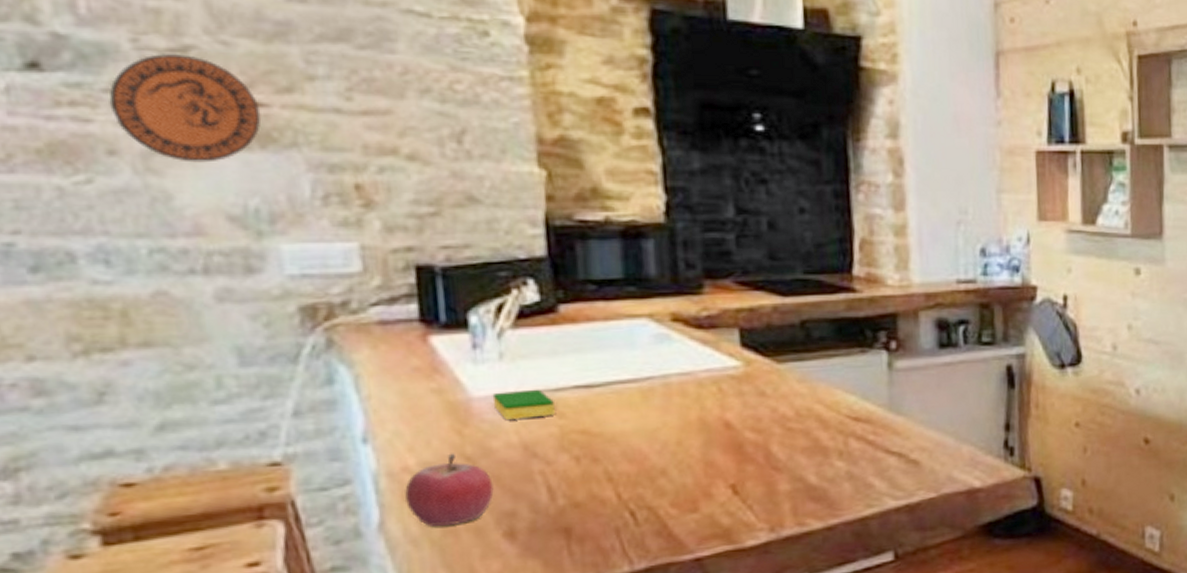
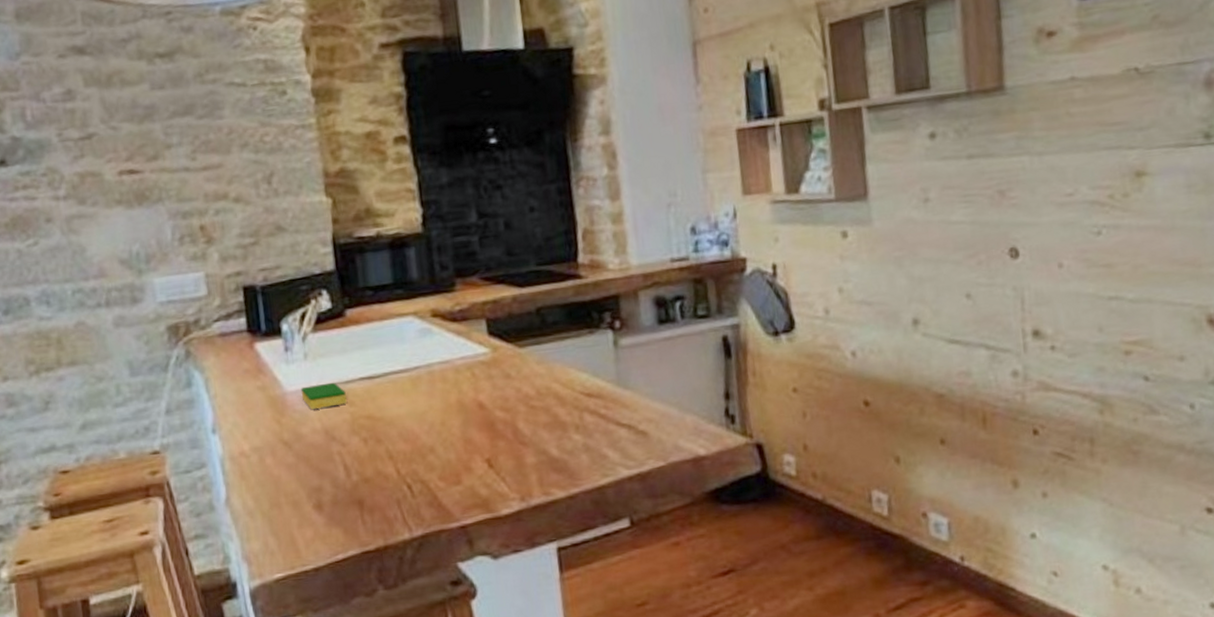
decorative plate: present [109,54,262,163] -> none [46,140,139,222]
fruit: present [405,453,494,526] -> none [242,439,305,501]

